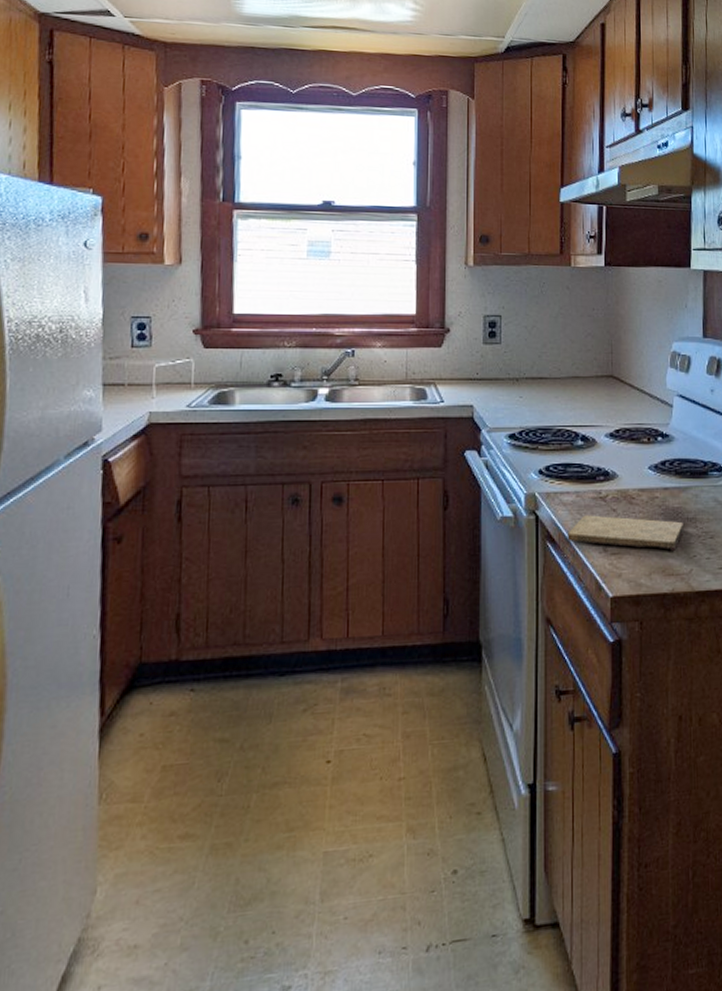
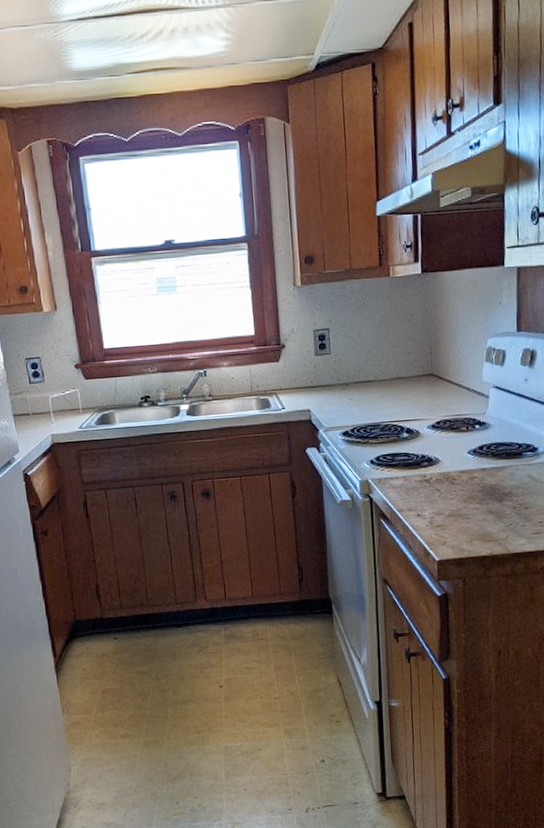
cutting board: present [567,515,683,551] -> none [398,495,500,521]

